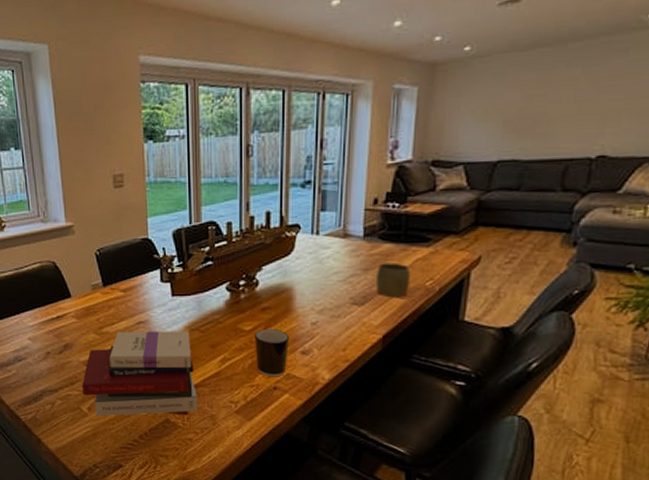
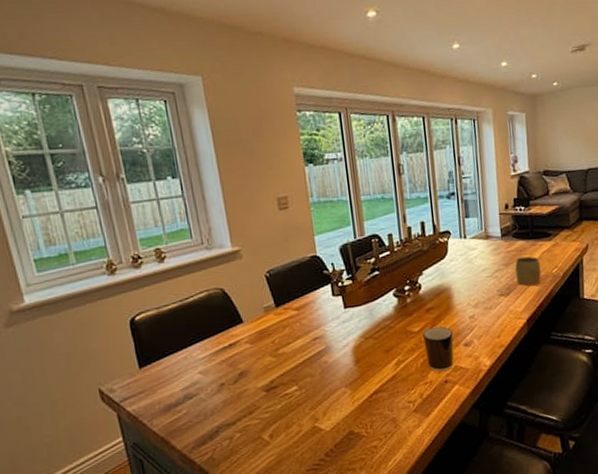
books: present [82,331,199,417] -> none [261,340,380,443]

